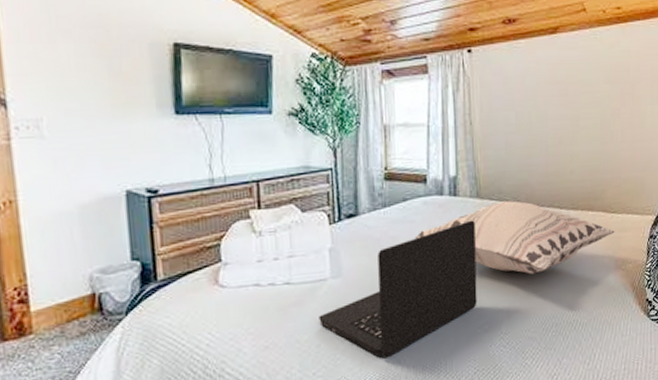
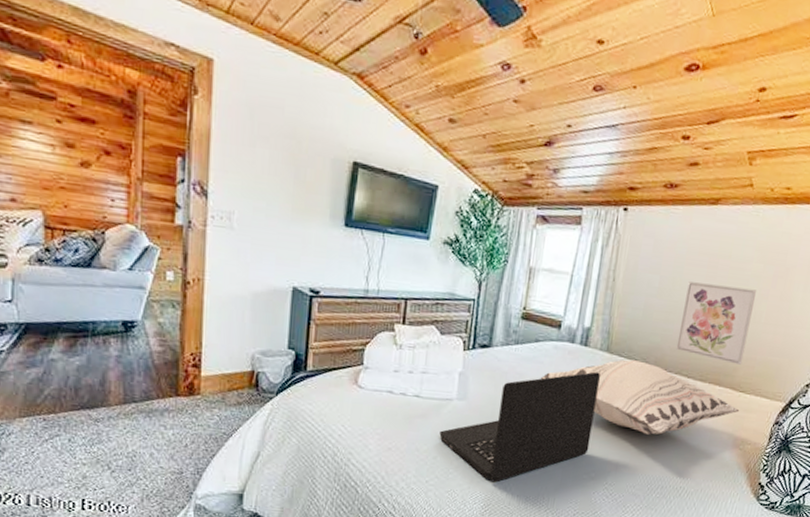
wall art: none [543,110,609,187] -> present [676,282,757,365]

